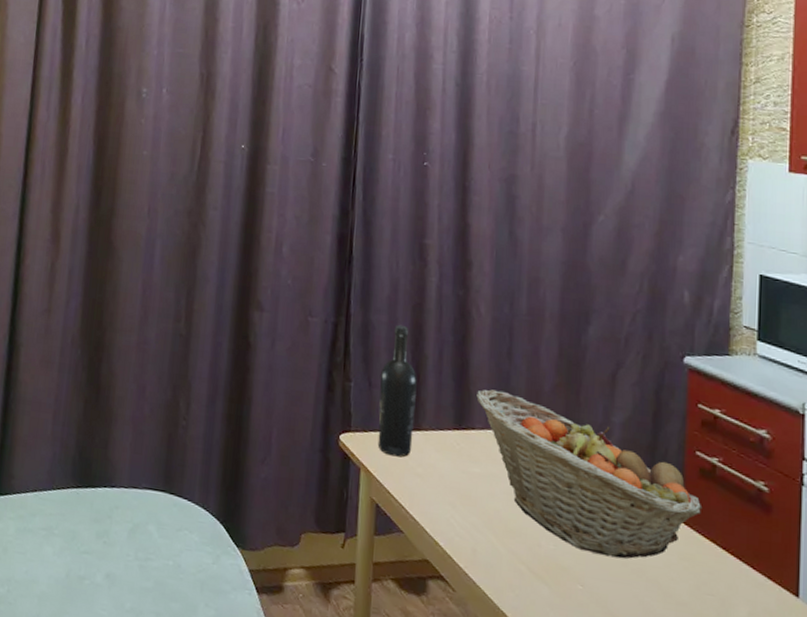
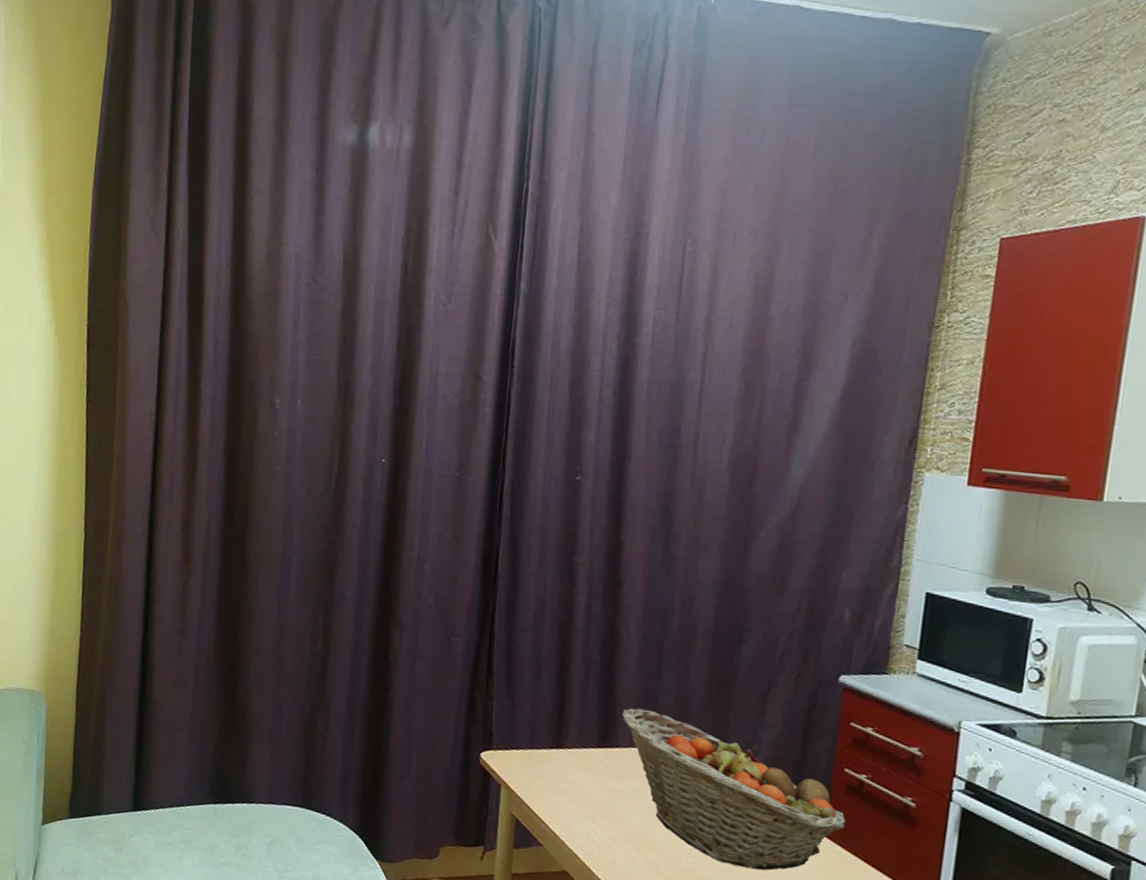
wine bottle: present [377,324,417,457] -> none [519,644,562,774]

